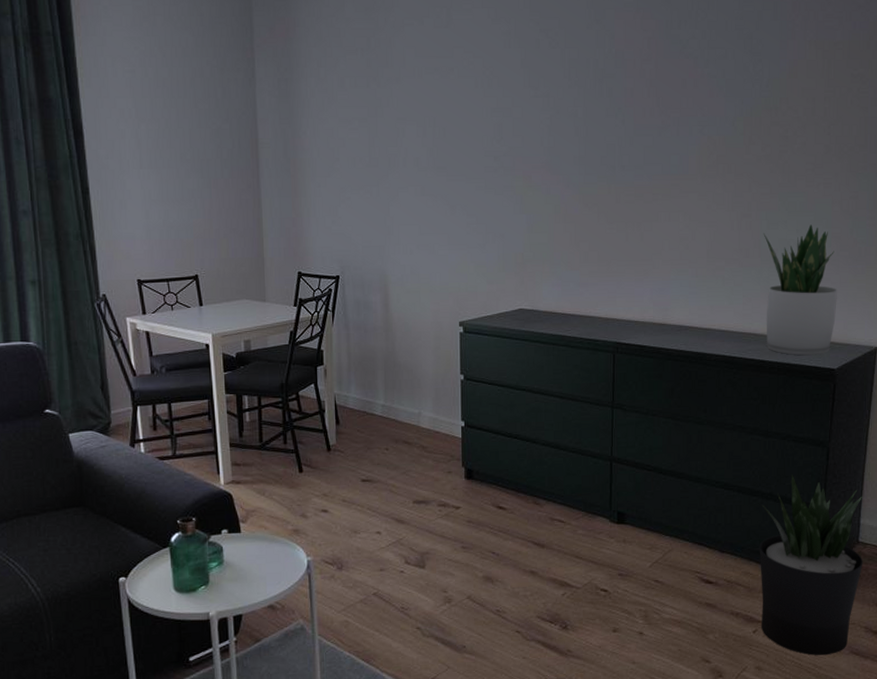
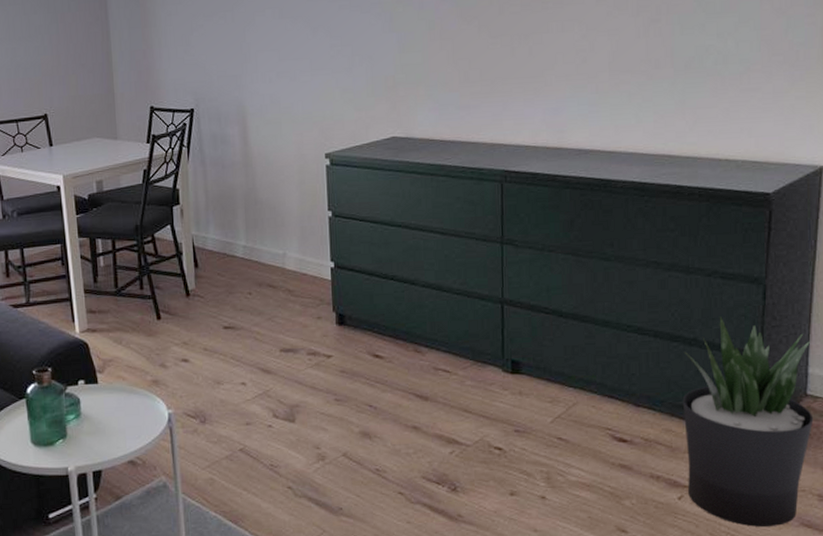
planter: present [763,224,837,356] -> none [676,27,770,179]

